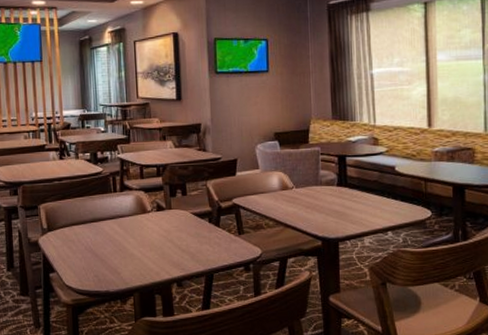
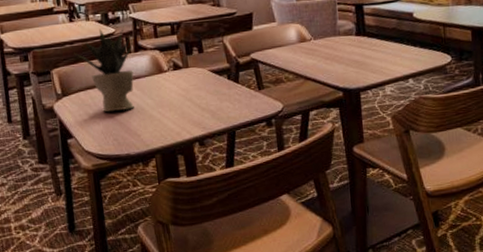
potted plant: none [62,166,119,249] -> present [74,26,134,112]

